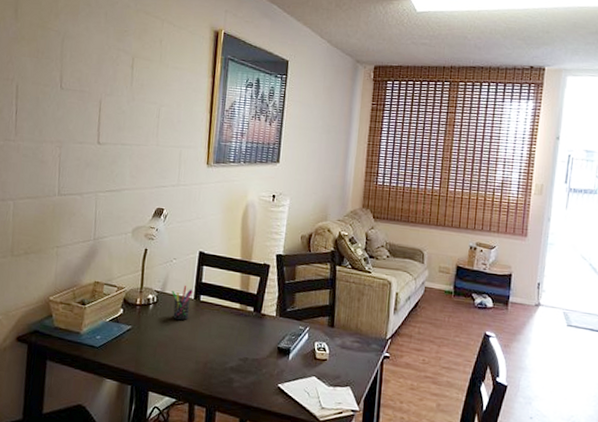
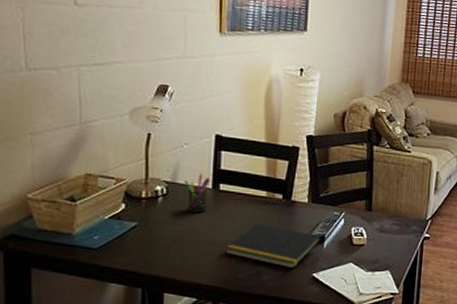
notepad: none [202,332,286,378] -> present [225,223,320,269]

